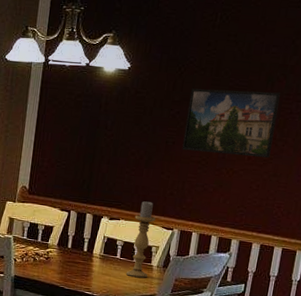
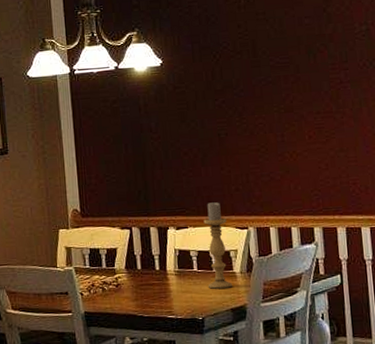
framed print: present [182,88,281,158] -> none [231,64,331,141]

